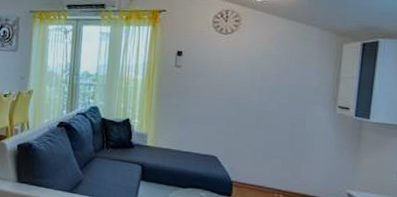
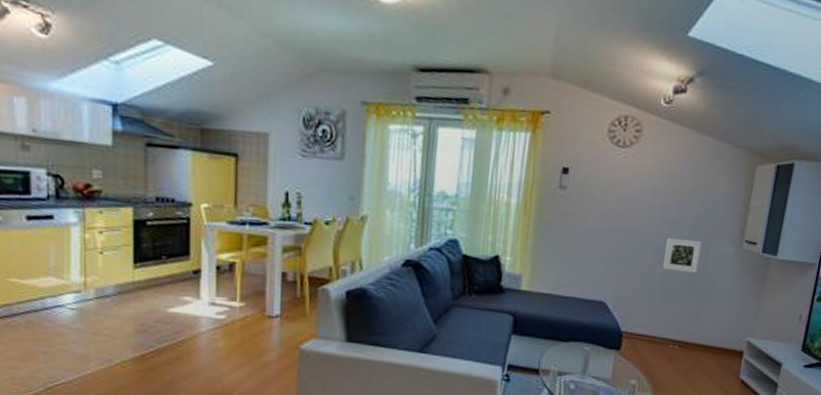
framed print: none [264,104,299,134] -> present [662,237,702,273]

